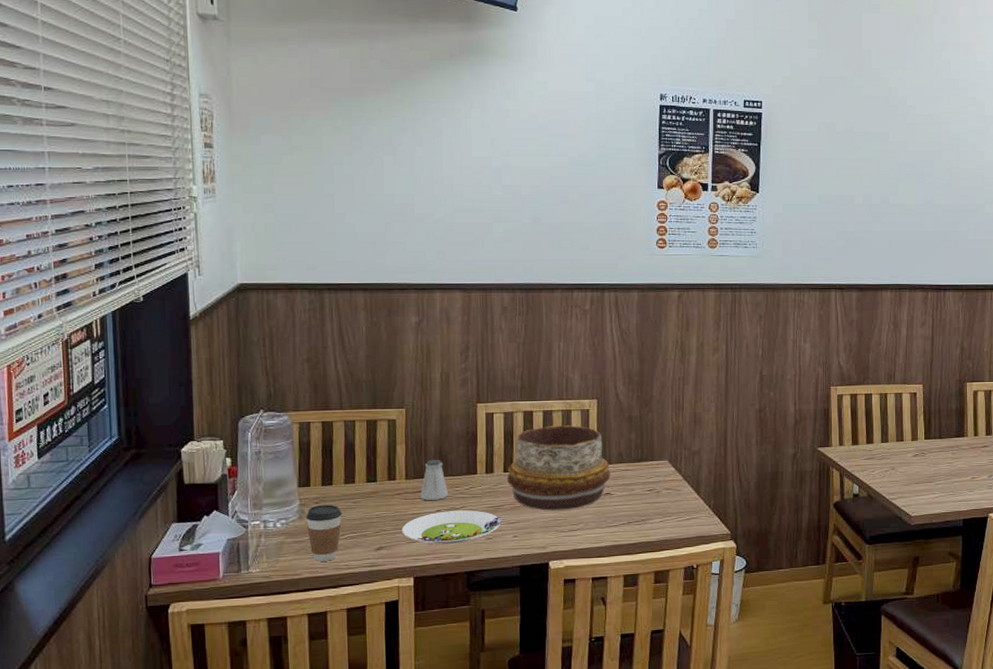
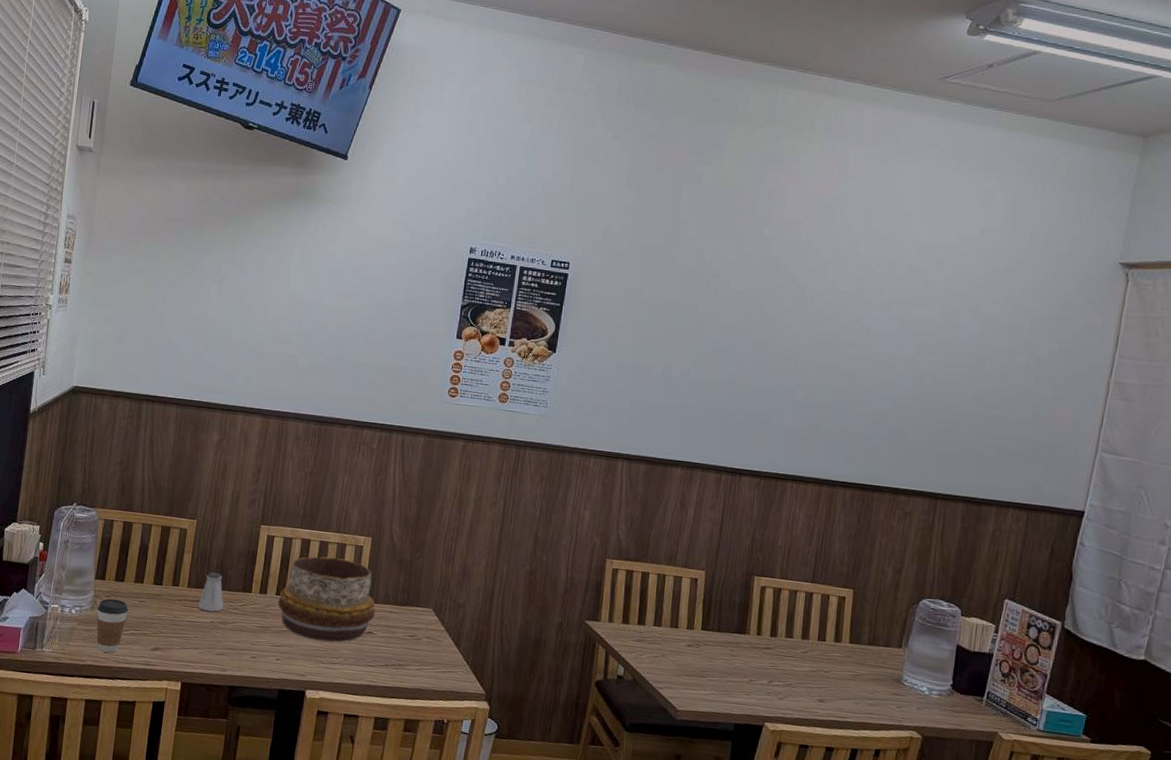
salad plate: present [402,510,503,544] -> none [177,623,268,657]

